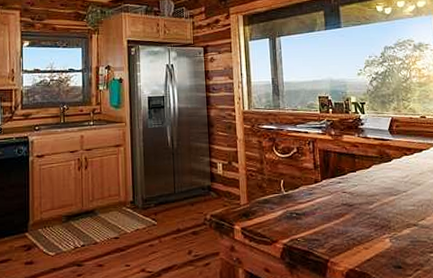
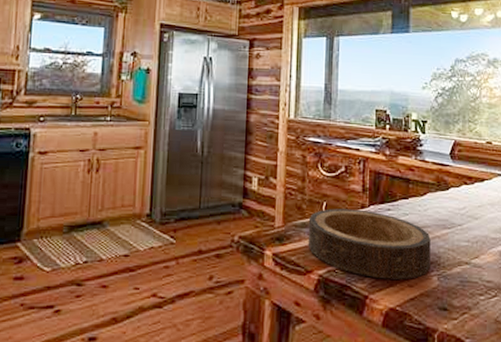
wooden bowl: none [269,184,382,245] -> present [307,208,431,281]

